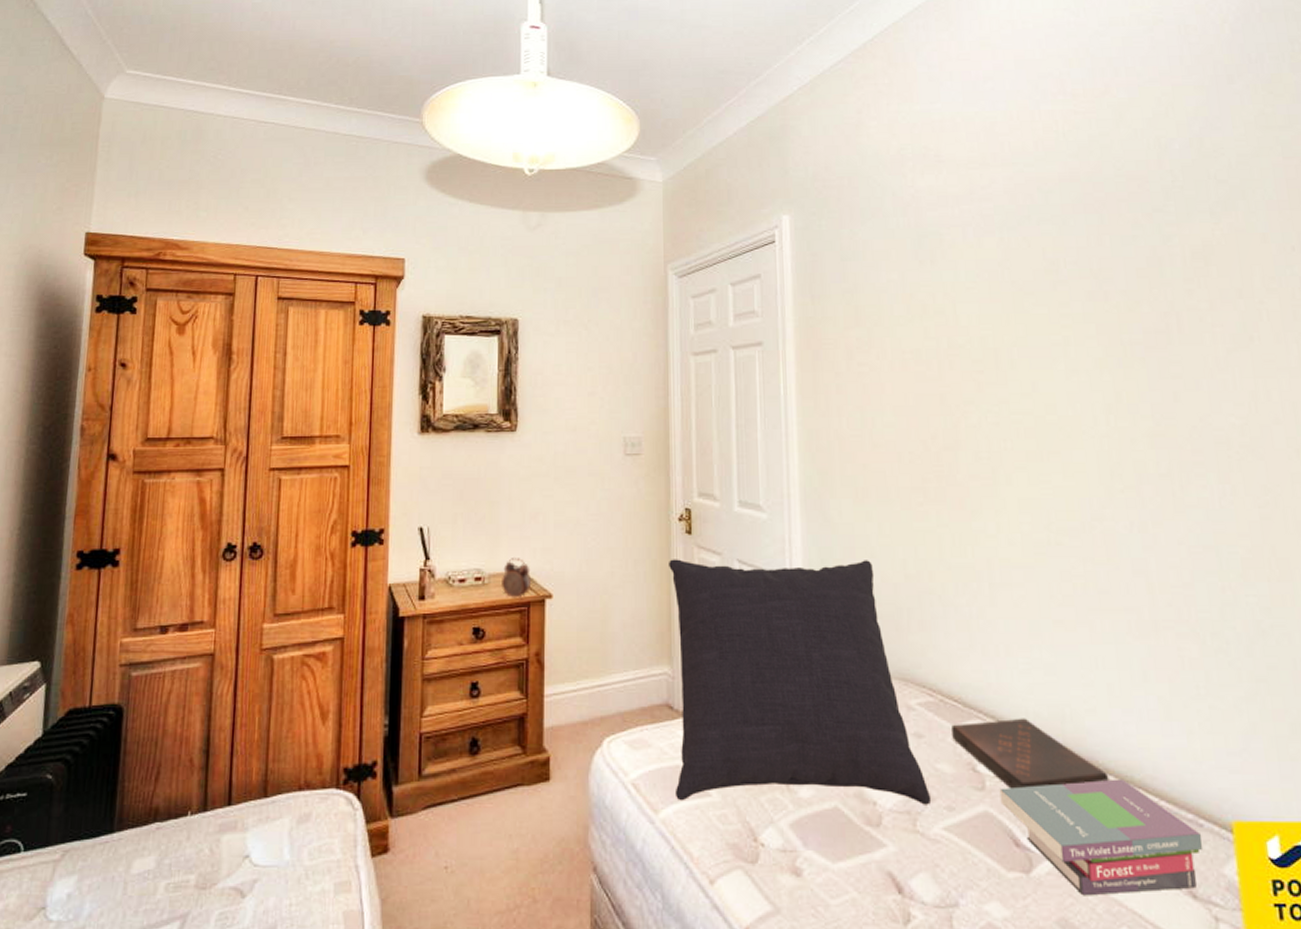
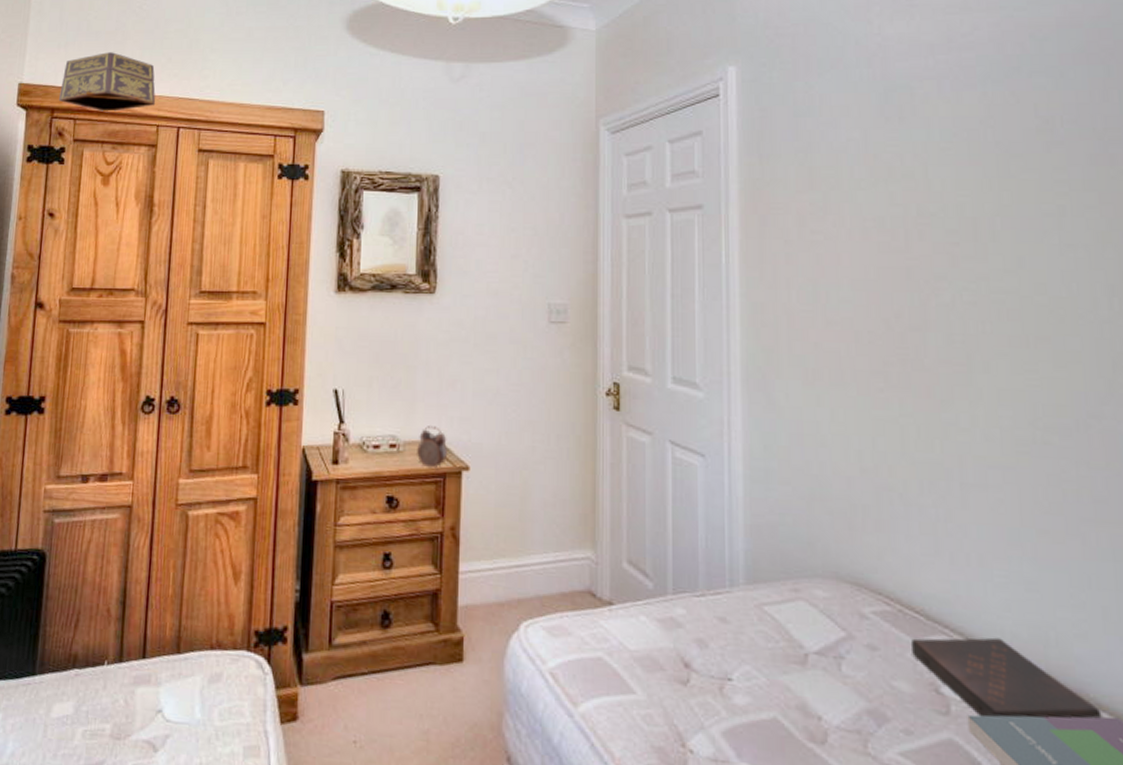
decorative box: none [129,201,233,262] -> present [58,52,156,113]
cushion: present [669,559,932,805] -> none [594,436,886,726]

